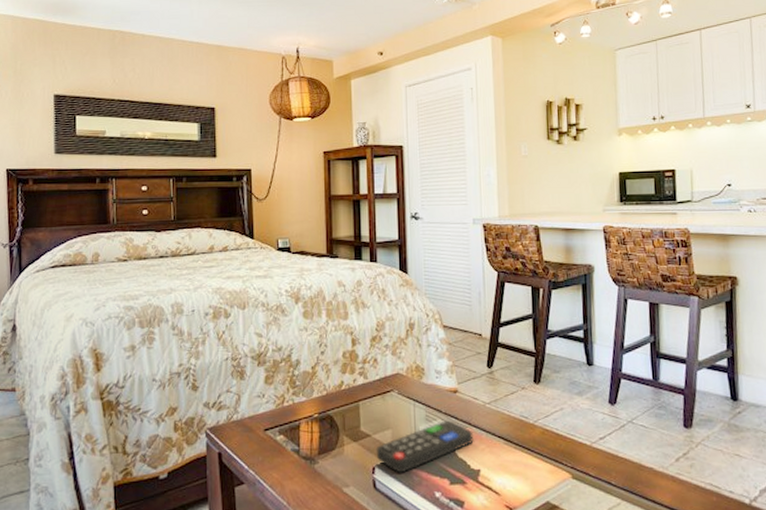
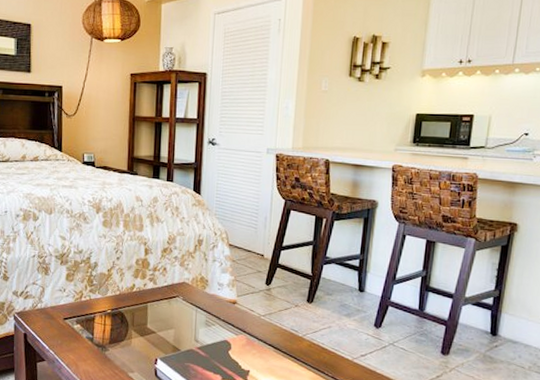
remote control: present [376,420,474,473] -> none [159,326,247,366]

